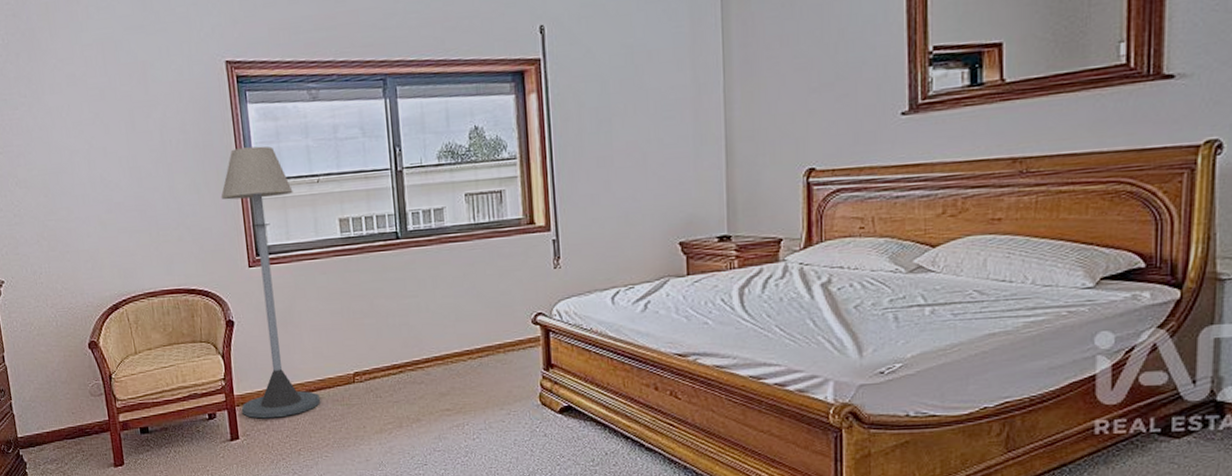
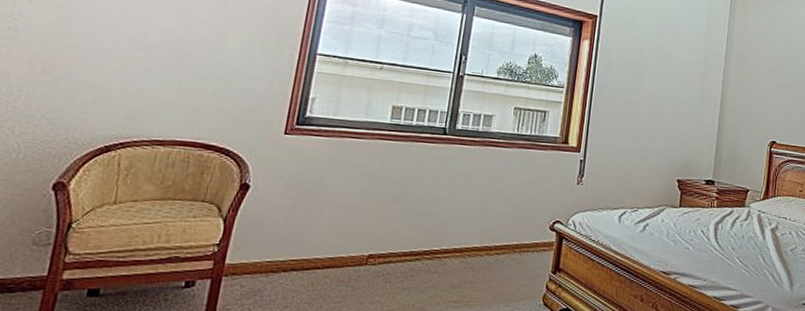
floor lamp: present [221,146,320,419] -> none [228,21,354,294]

